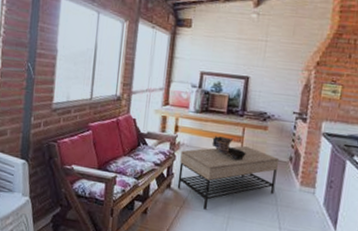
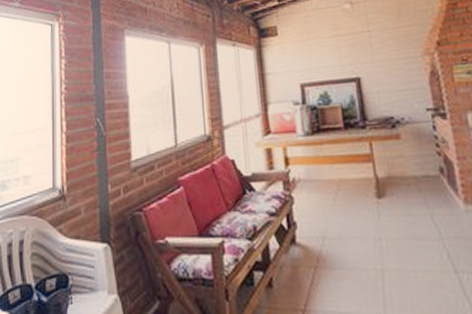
coffee table: present [177,145,280,210] -> none [299,164,433,265]
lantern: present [212,136,247,161] -> none [334,158,384,189]

